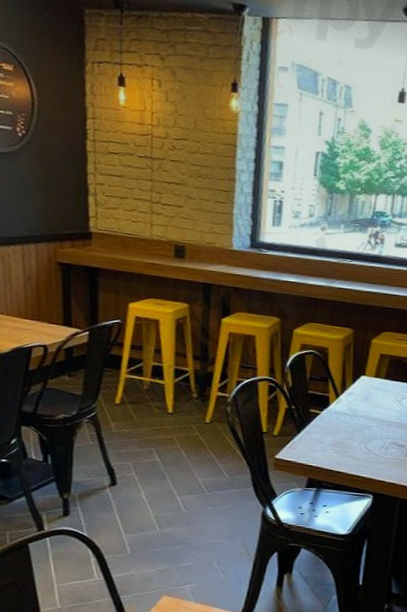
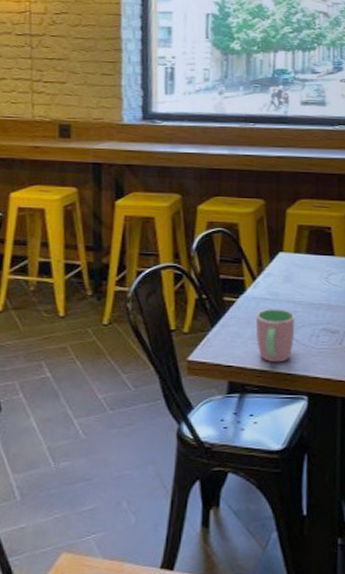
cup: none [335,422,369,467] -> present [257,309,295,363]

